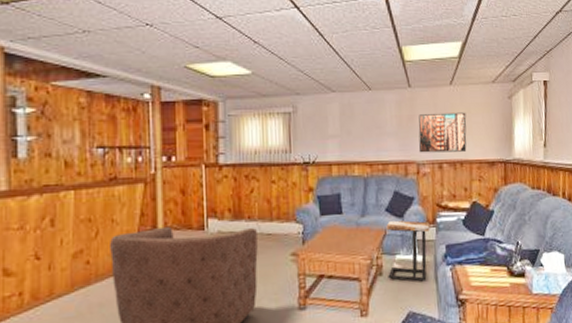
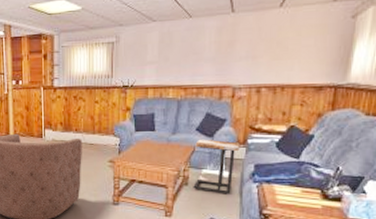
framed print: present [418,112,467,153] -> none [236,35,295,78]

